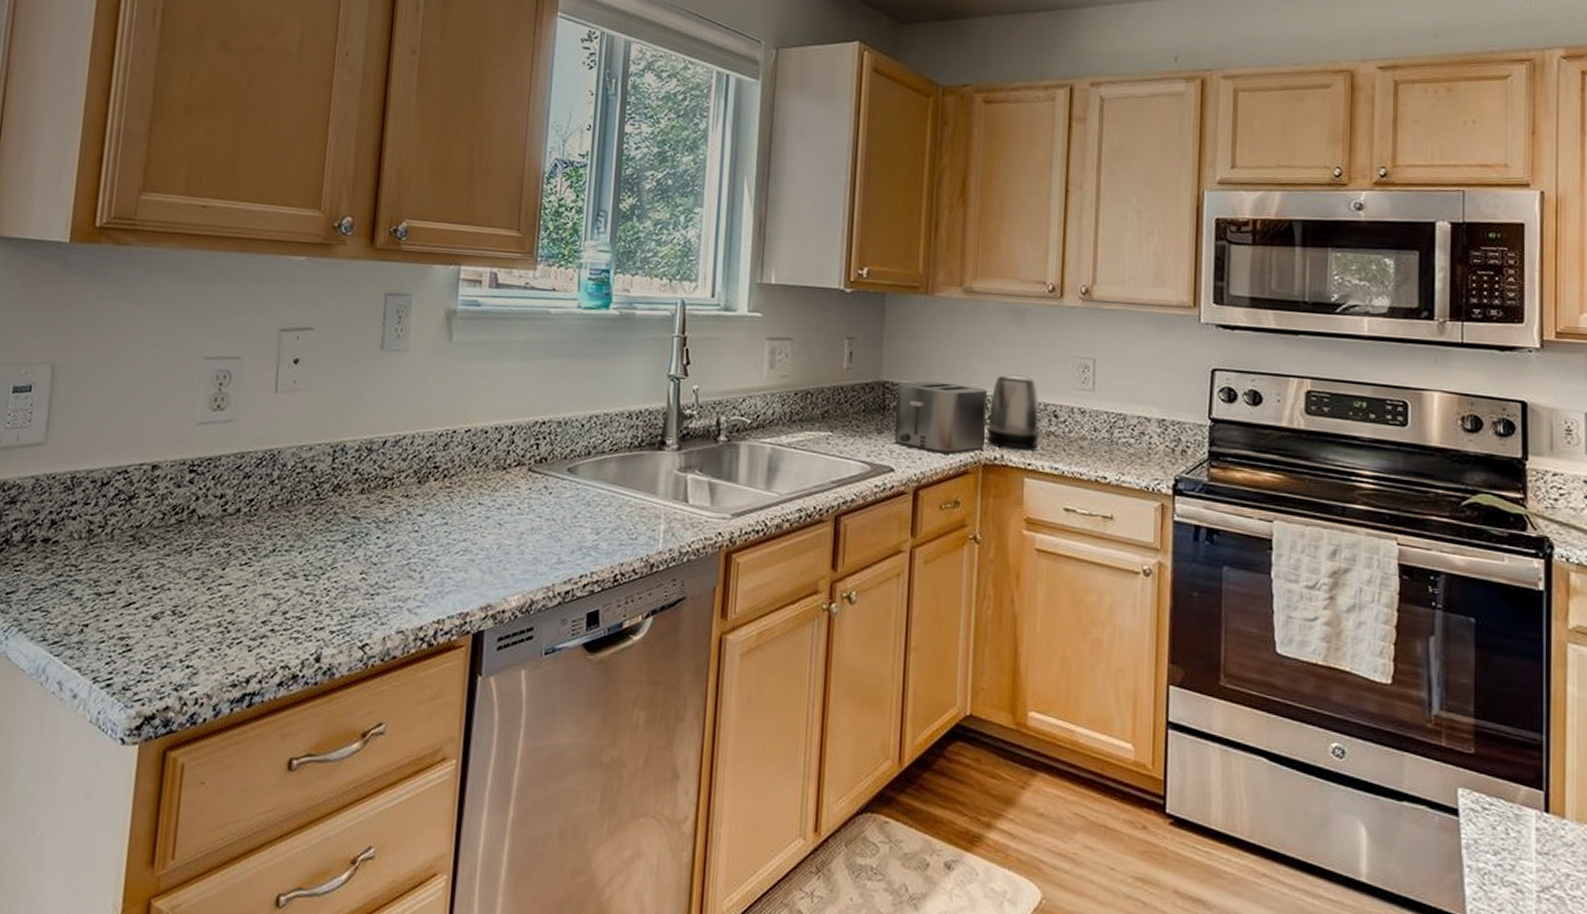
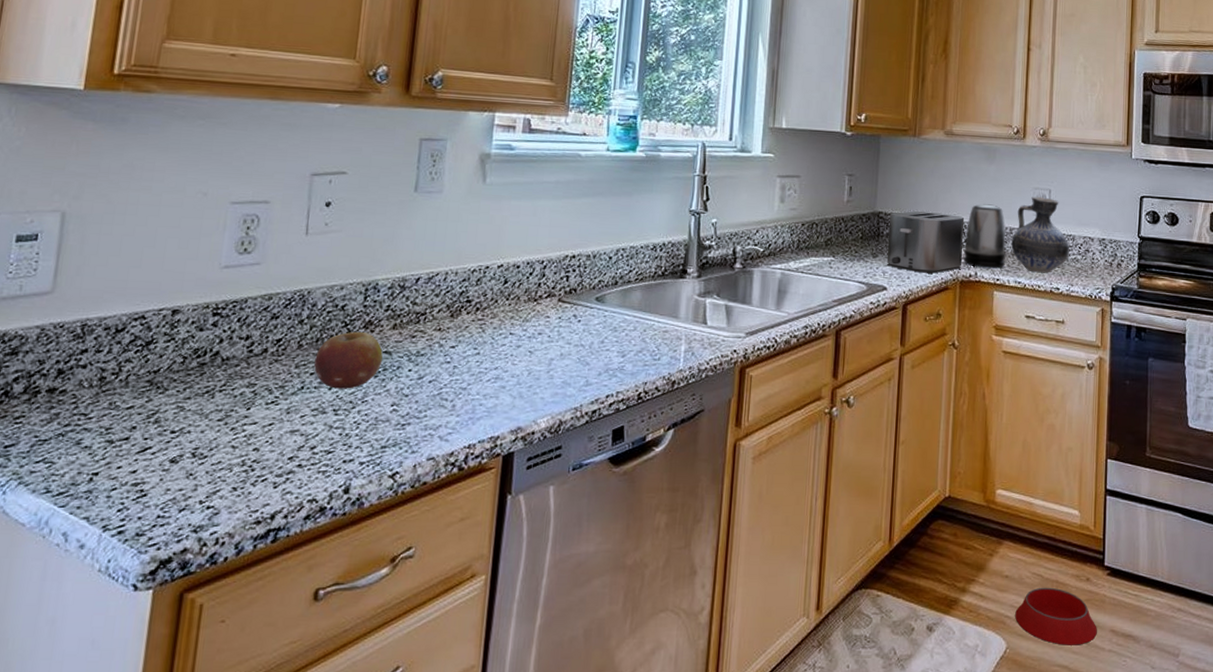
fruit: none [285,494,351,554] -> present [314,331,383,389]
ceramic jug: none [1046,367,1121,459] -> present [1011,196,1070,273]
pet bowl: none [1052,831,1157,905] -> present [1015,587,1097,645]

